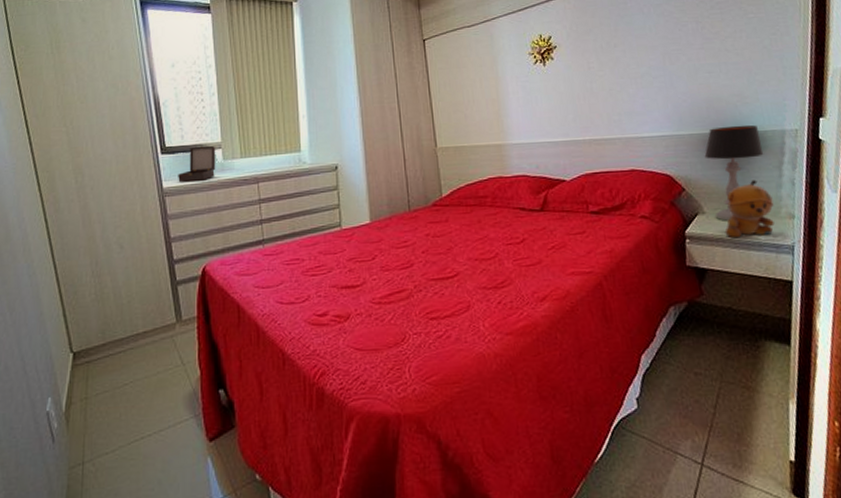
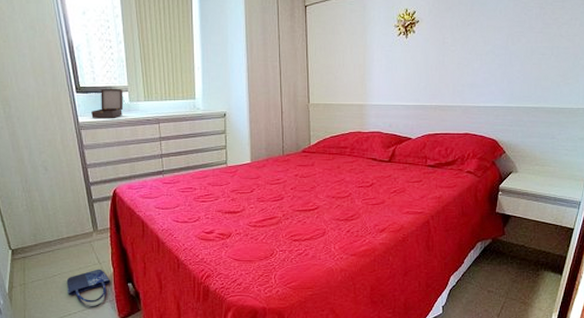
shopping bag: none [140,372,196,428] -> present [66,269,110,308]
table lamp: present [704,125,764,221] -> none [525,103,573,179]
stuffed bear: present [724,179,775,238] -> none [530,148,572,193]

